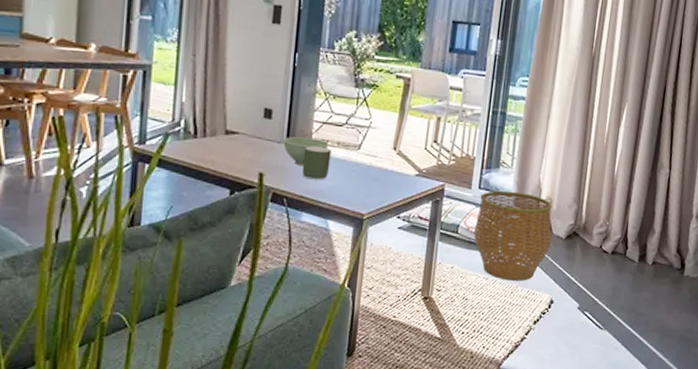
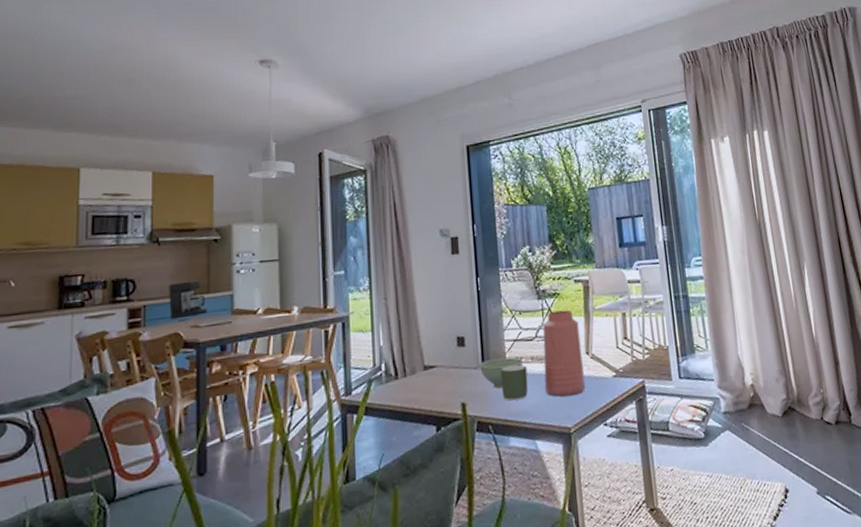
vase: none [345,101,392,185] -> present [543,310,586,397]
basket: present [473,190,553,281] -> none [682,374,769,475]

